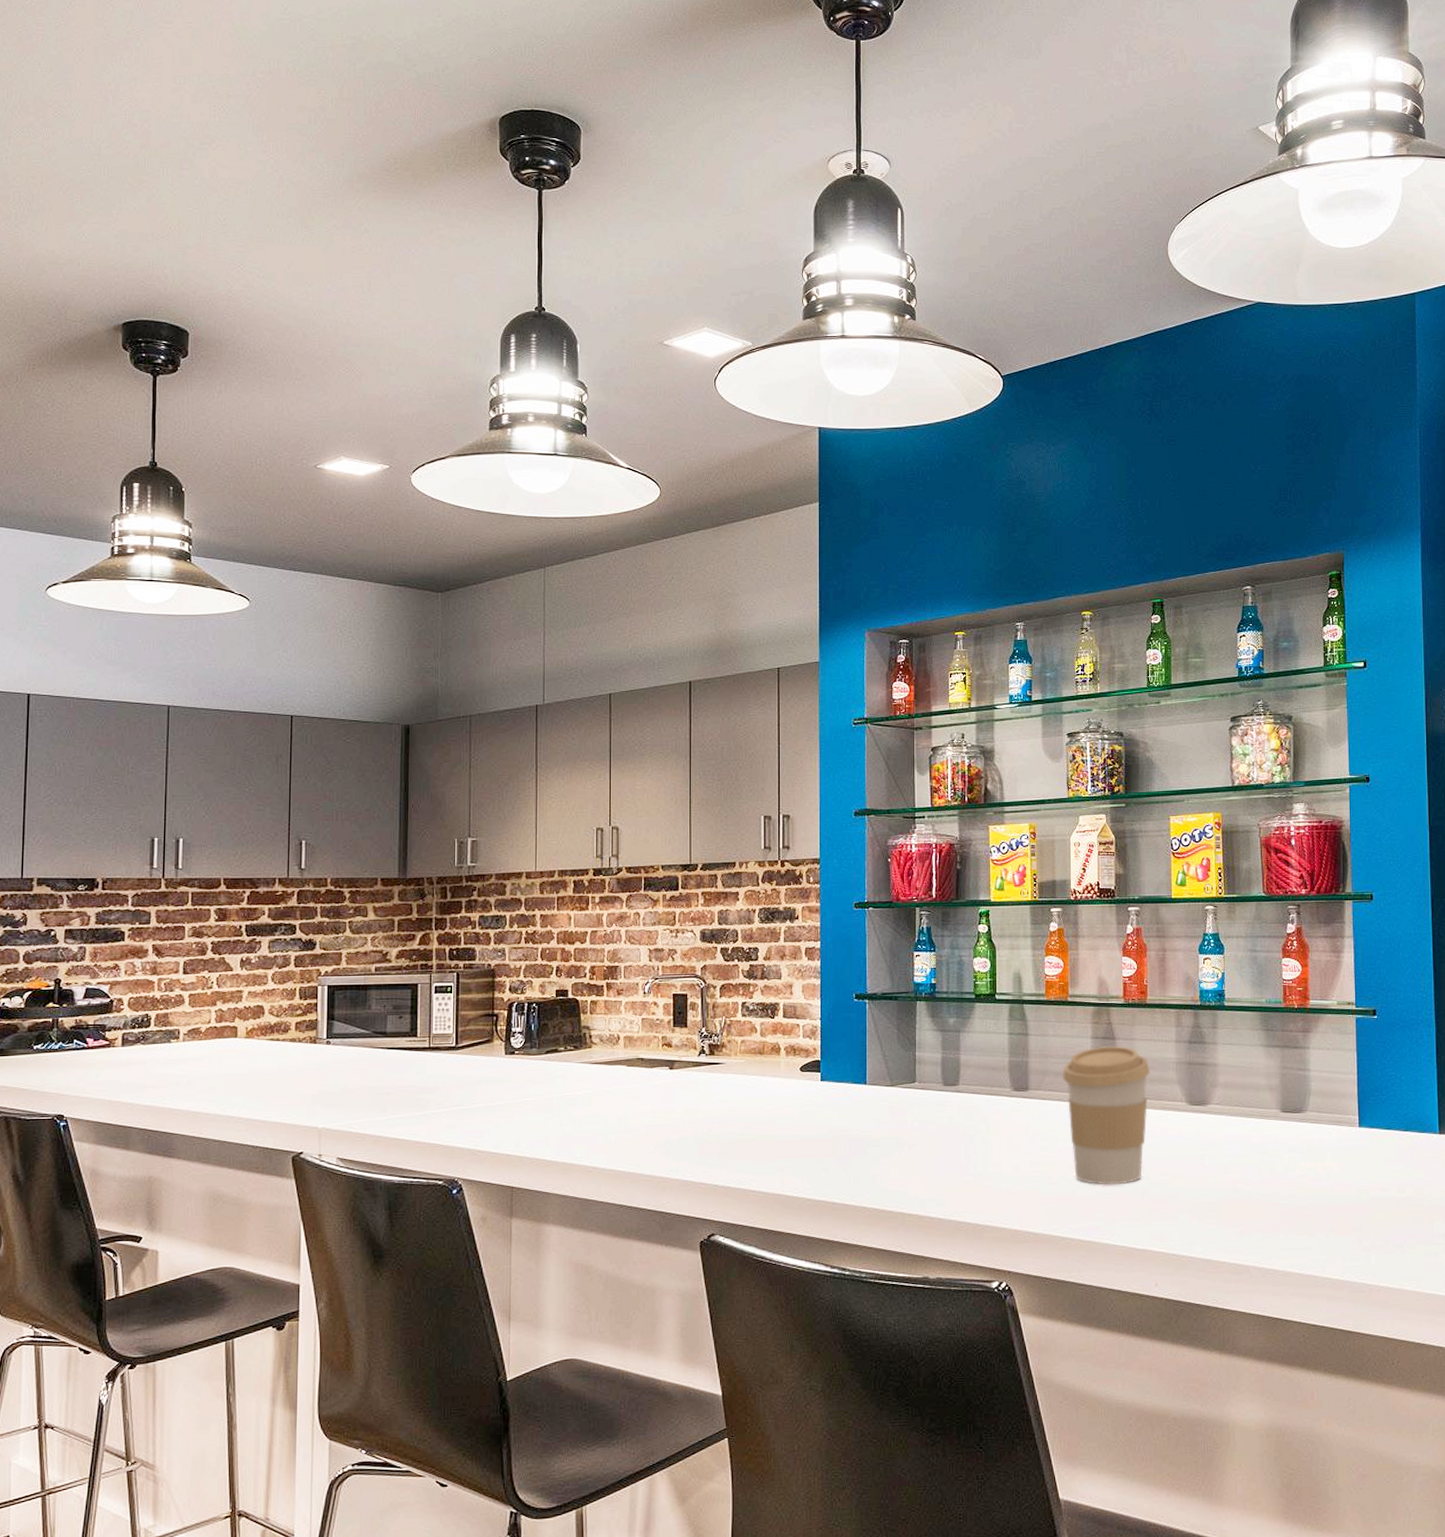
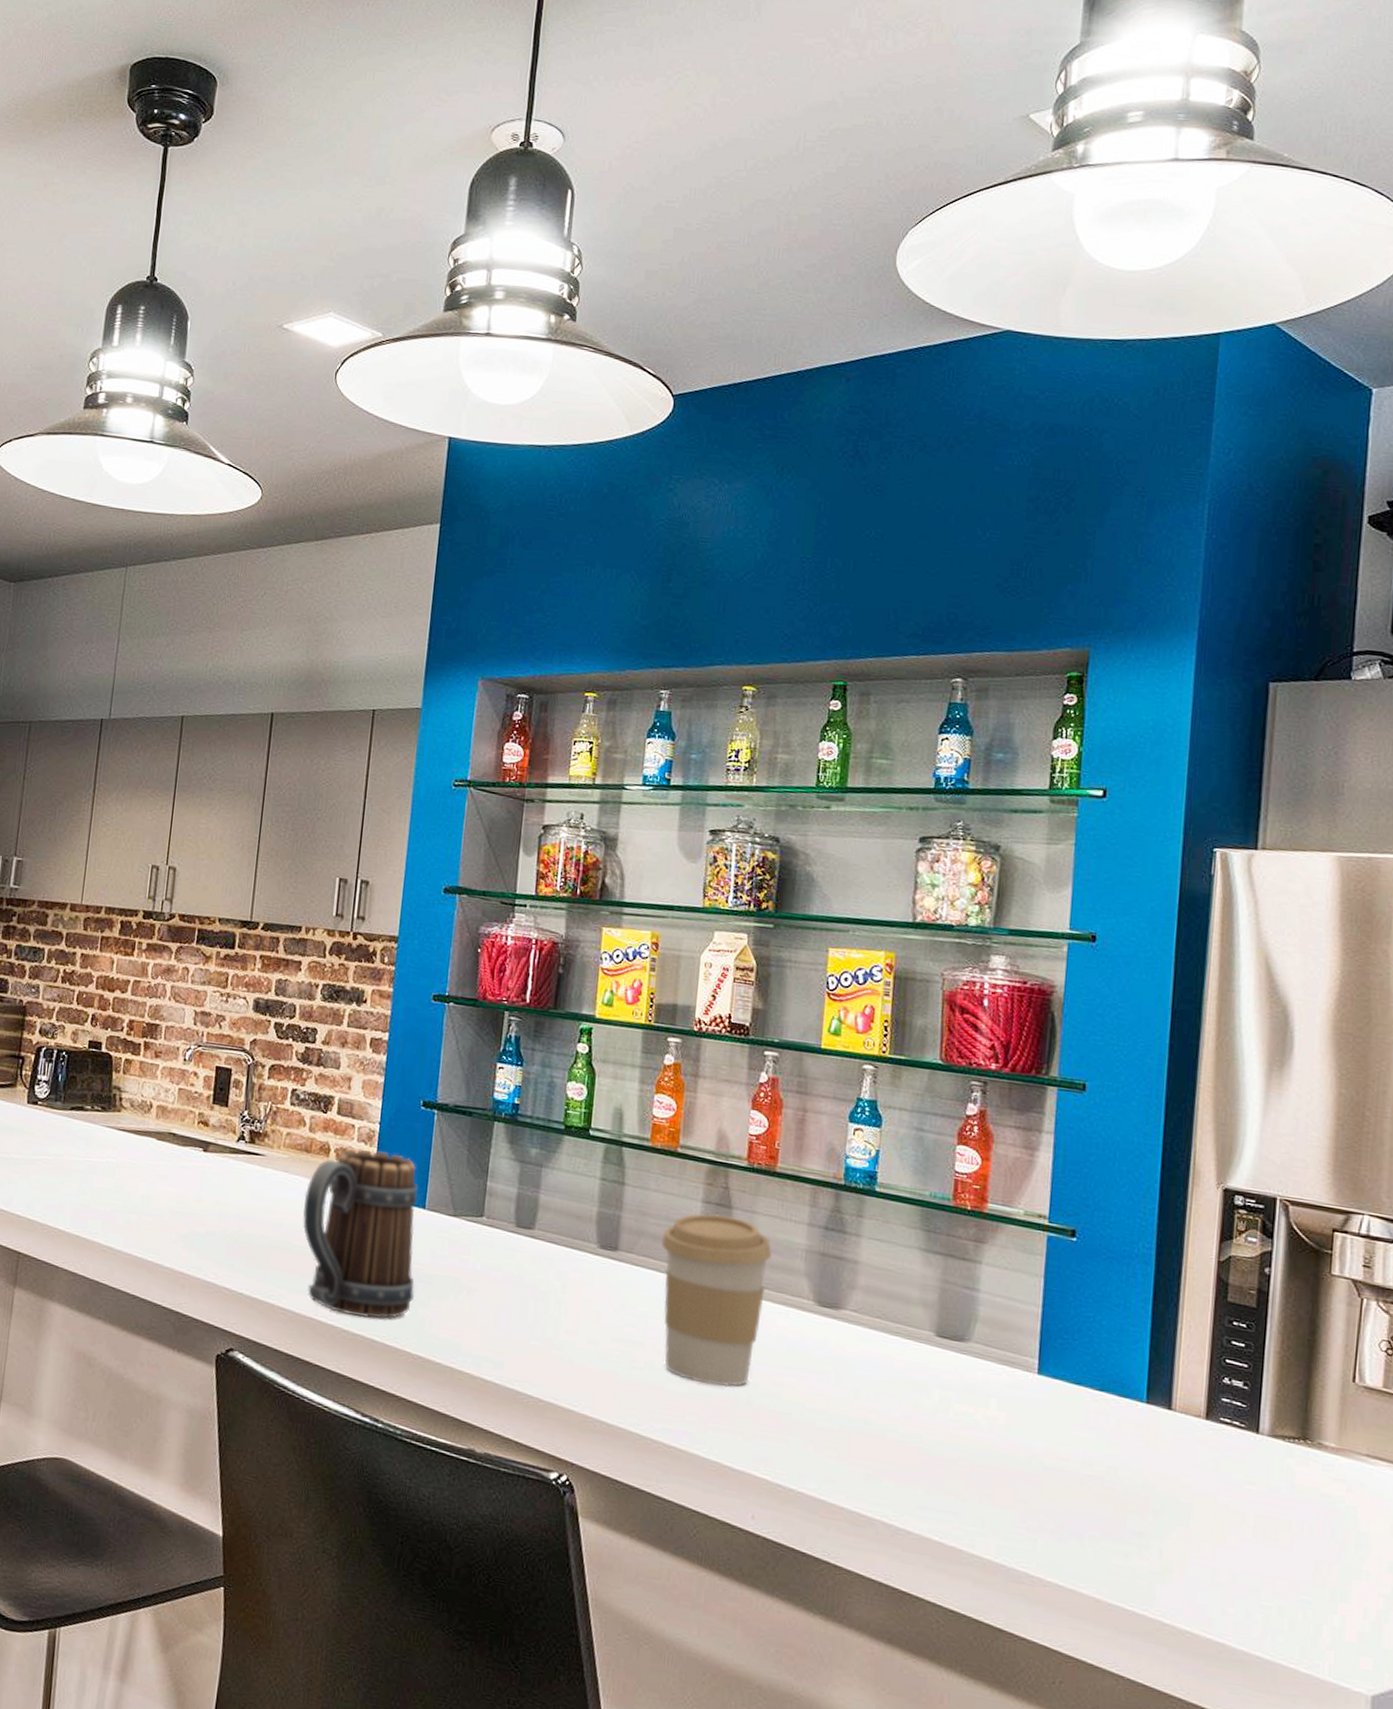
mug: none [762,1043,865,1186] -> present [303,1149,418,1319]

